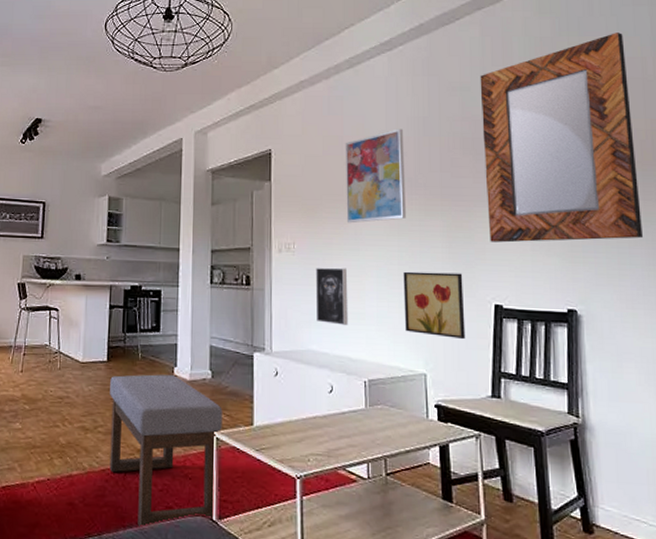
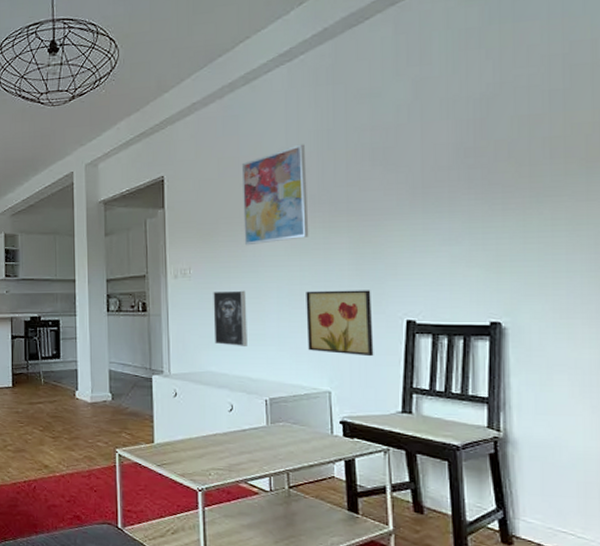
ottoman: present [109,374,222,527] -> none [16,397,124,533]
home mirror: present [480,33,644,243] -> none [392,13,585,256]

